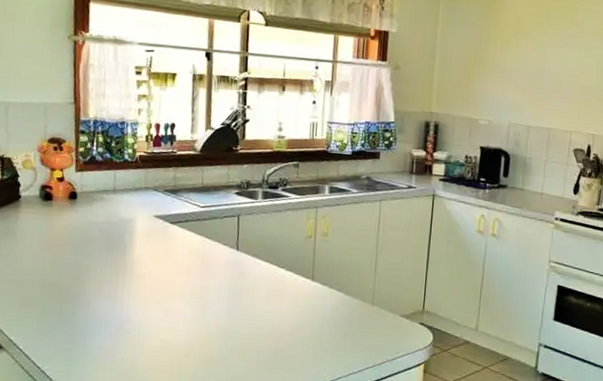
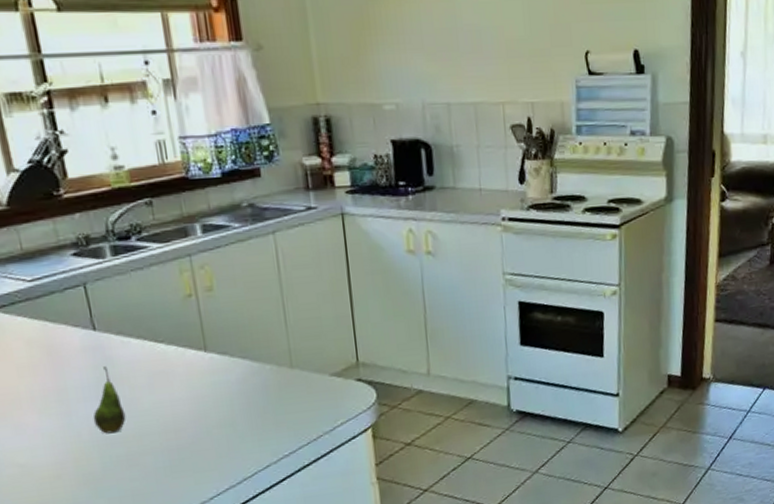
fruit: none [221,278,245,330] -> present [93,366,126,434]

